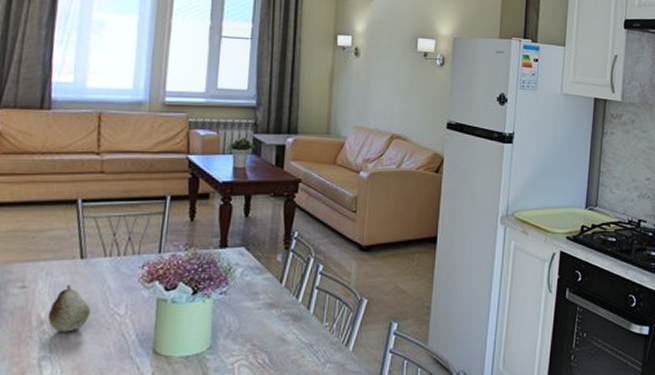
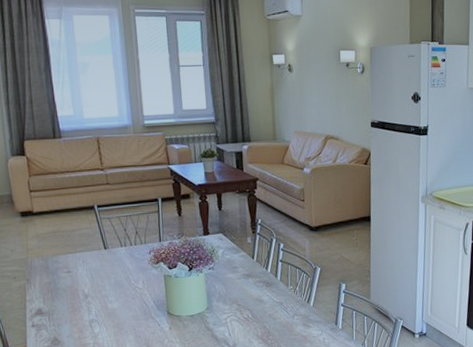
fruit: present [47,285,91,333] -> none [89,268,119,303]

